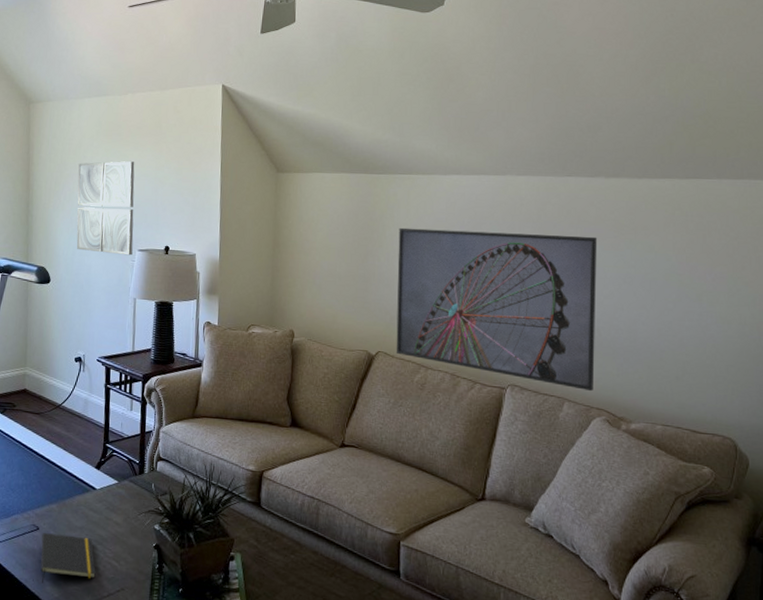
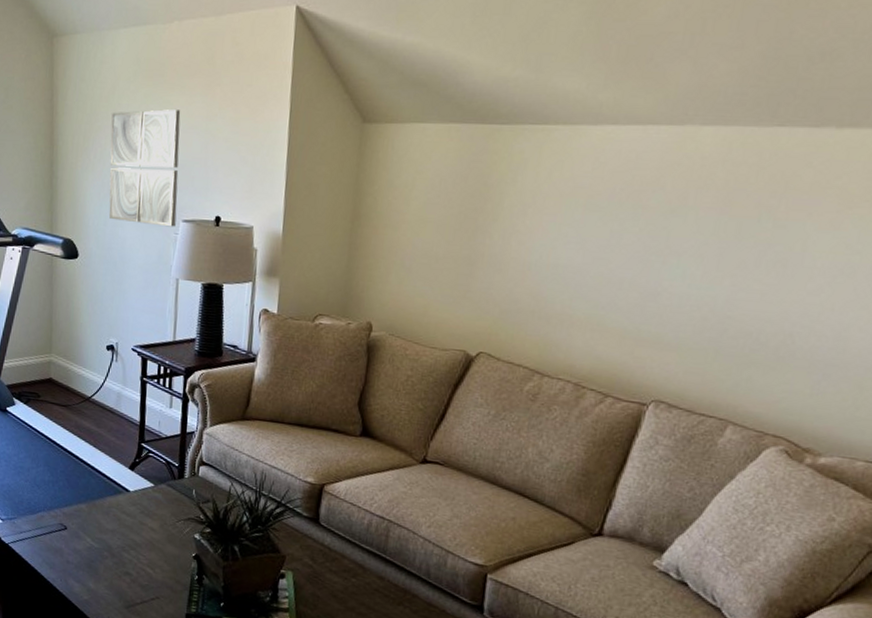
notepad: present [40,533,96,584] -> none [69,533,129,585]
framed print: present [396,227,598,392] -> none [503,195,811,414]

